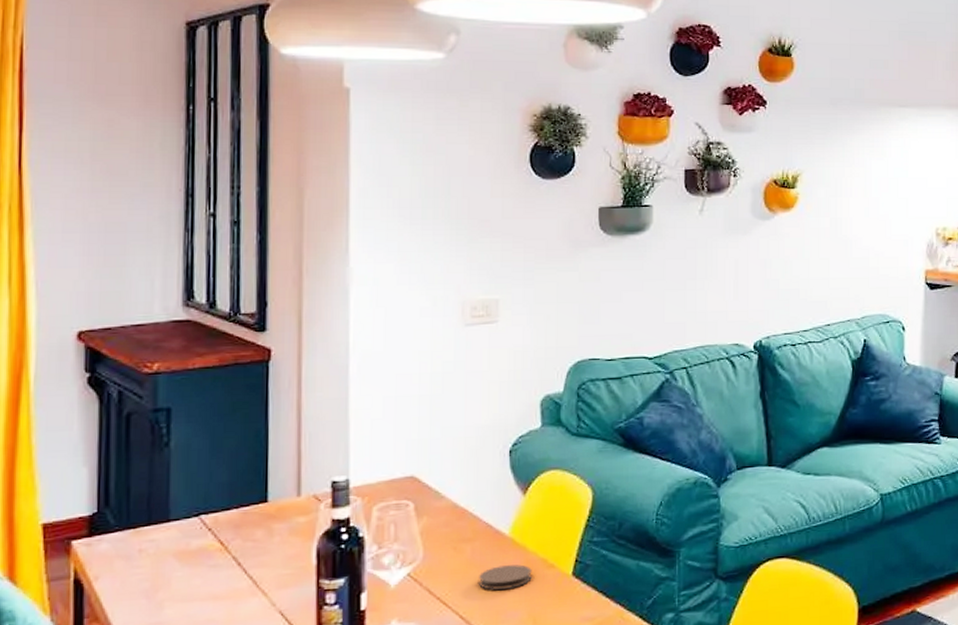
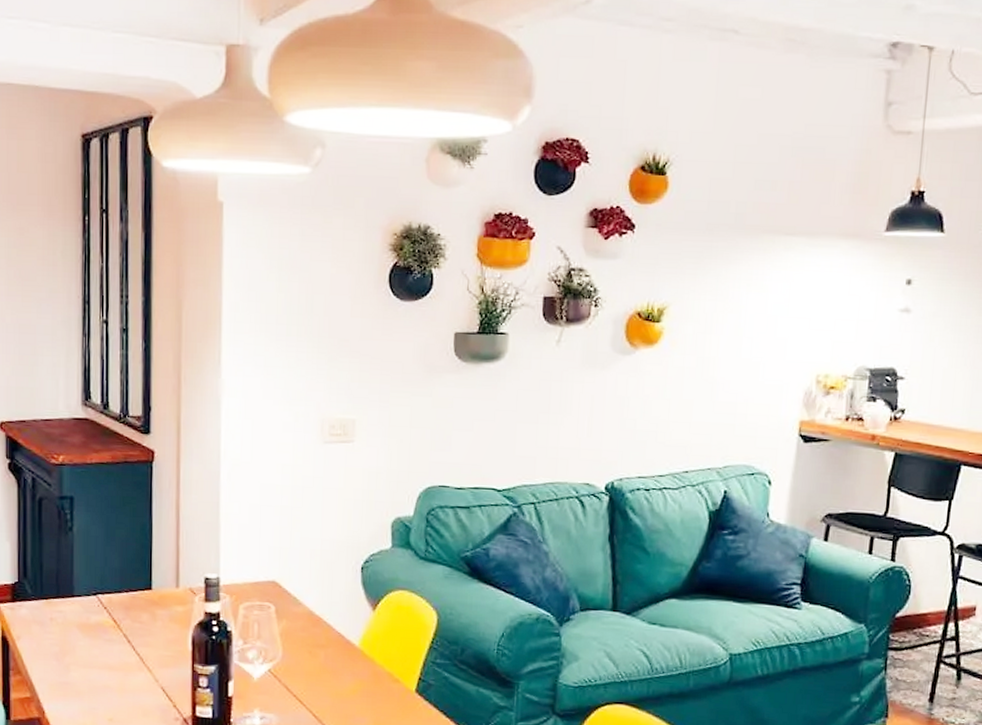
coaster: present [479,564,532,590] -> none [331,674,379,697]

